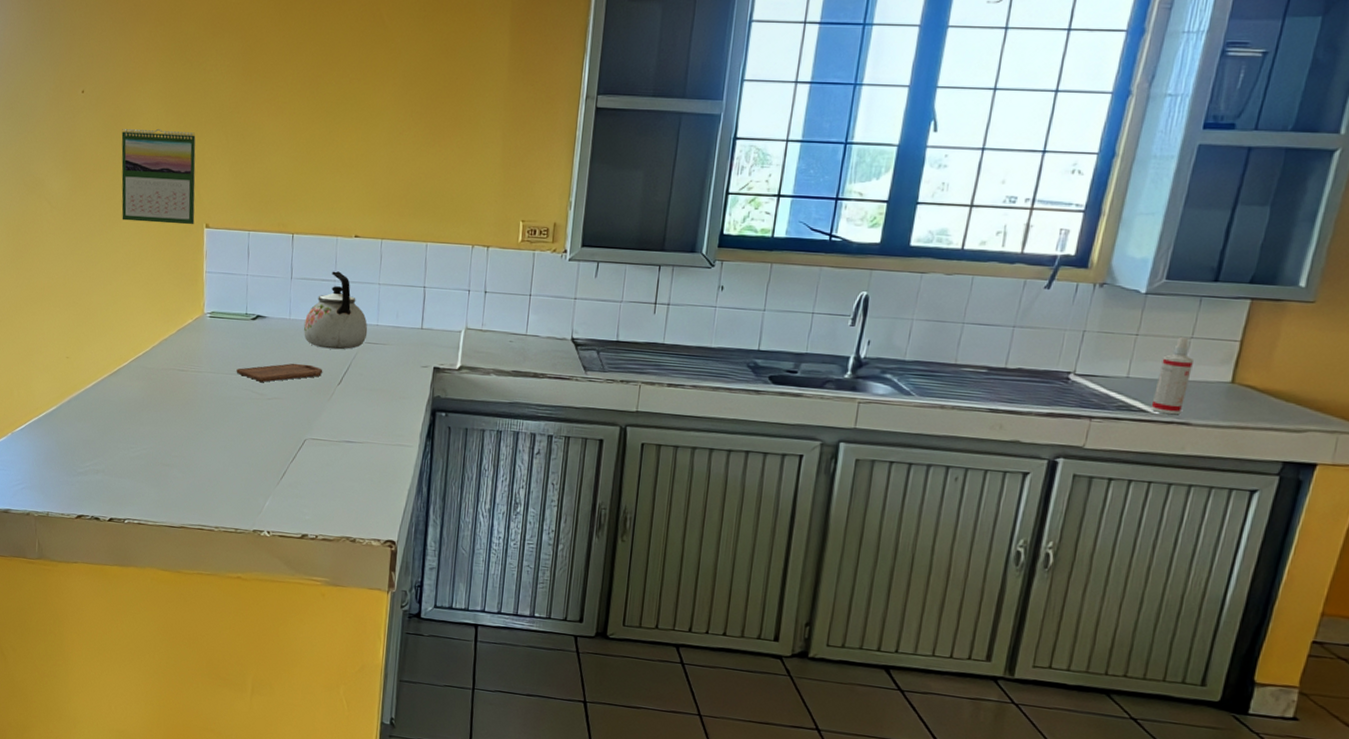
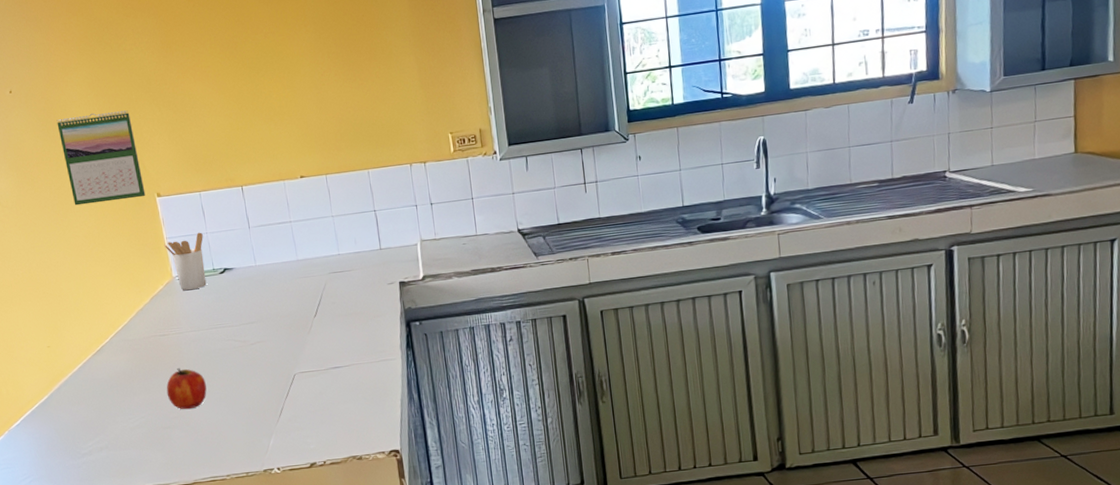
fruit: none [173,407,214,452] -> present [166,368,207,410]
utensil holder: none [201,272,243,331] -> present [163,232,207,291]
cutting board: present [236,363,323,382] -> none [215,304,298,330]
kettle: present [303,271,368,350] -> none [269,212,332,287]
spray bottle: present [1150,336,1193,415] -> none [1016,121,1042,191]

